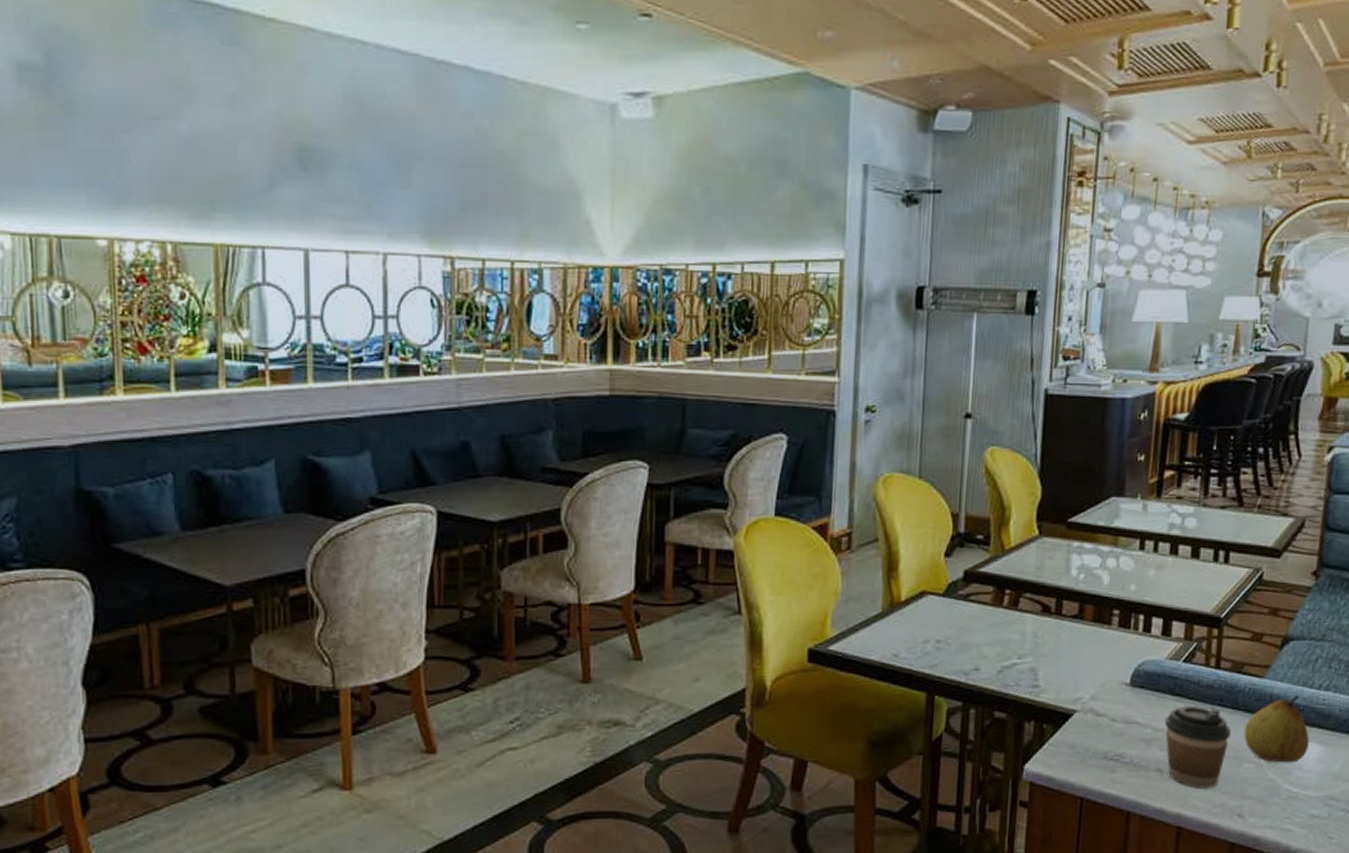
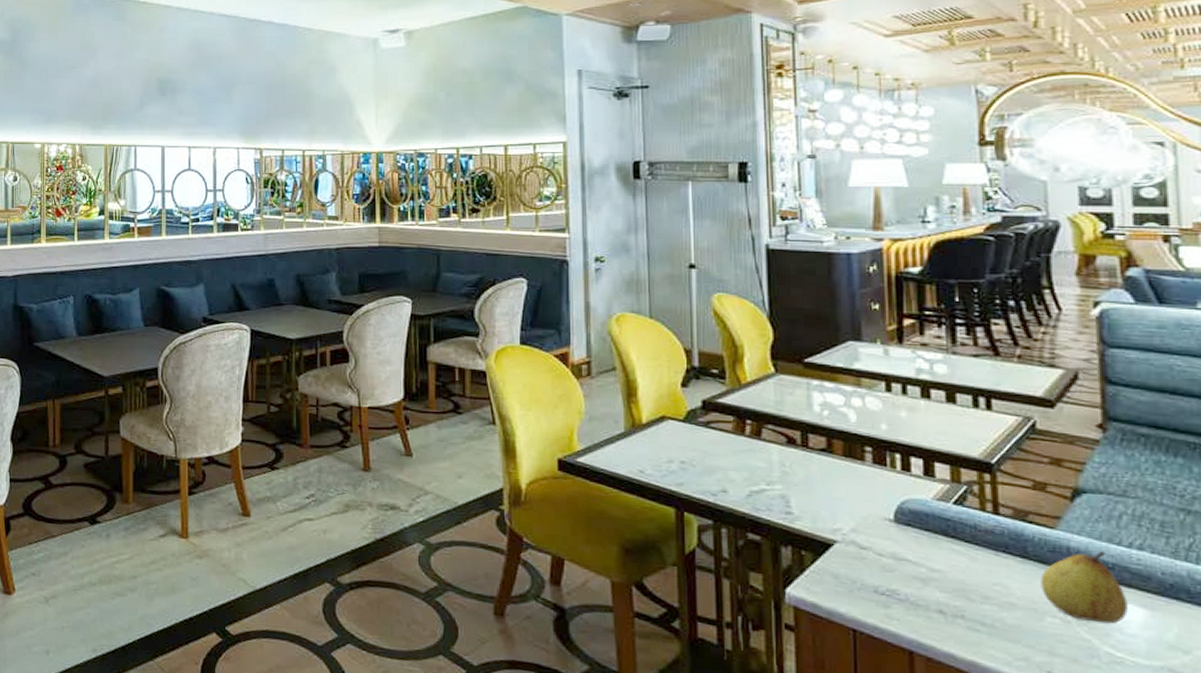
coffee cup: present [1164,705,1231,789] -> none [940,548,1024,639]

